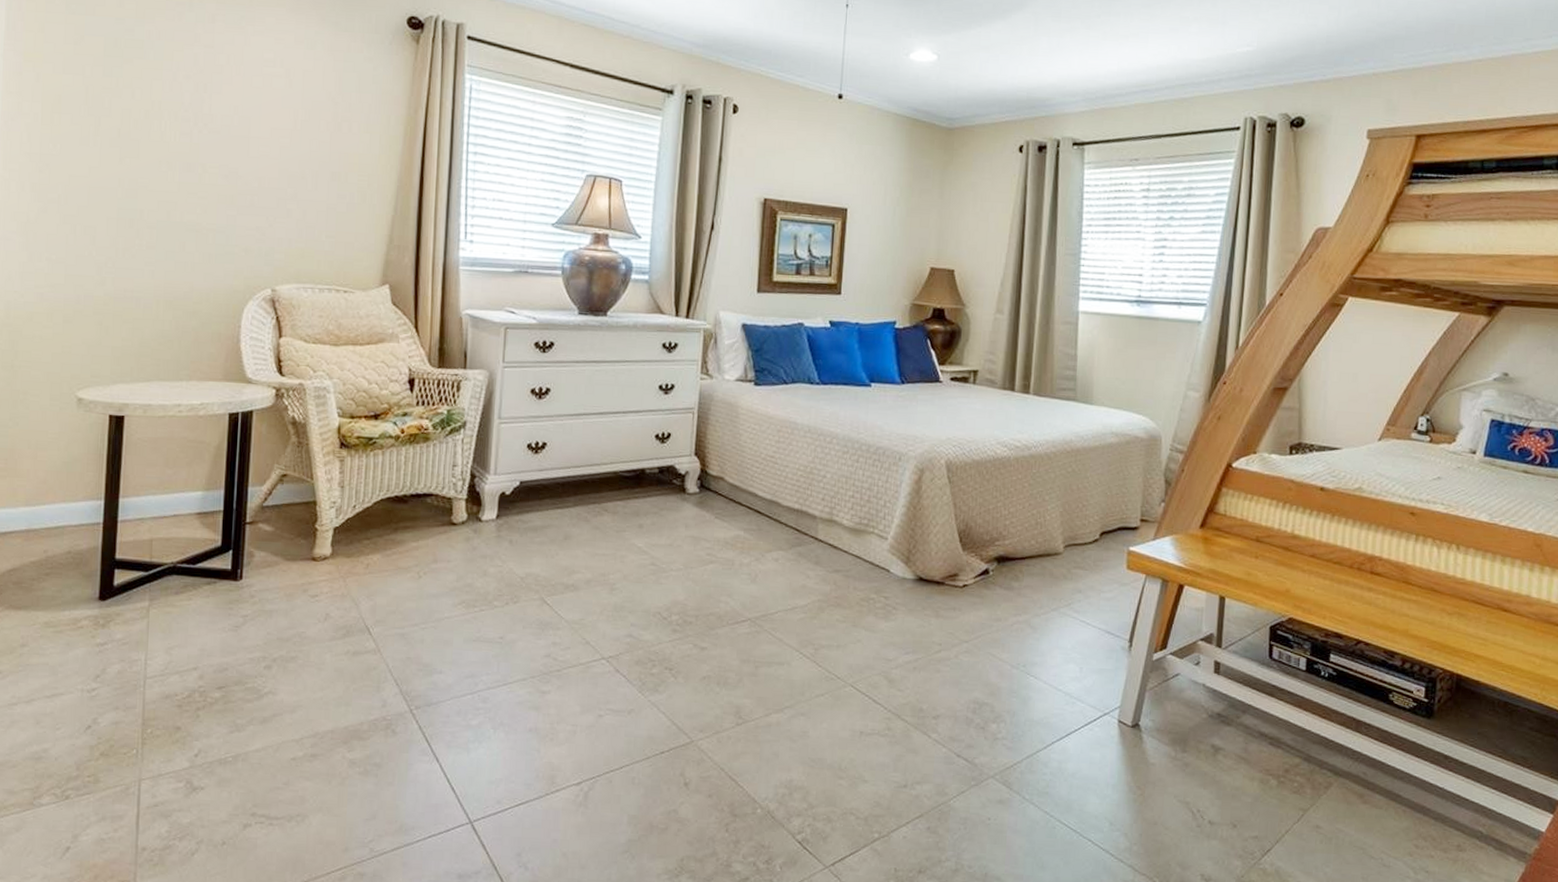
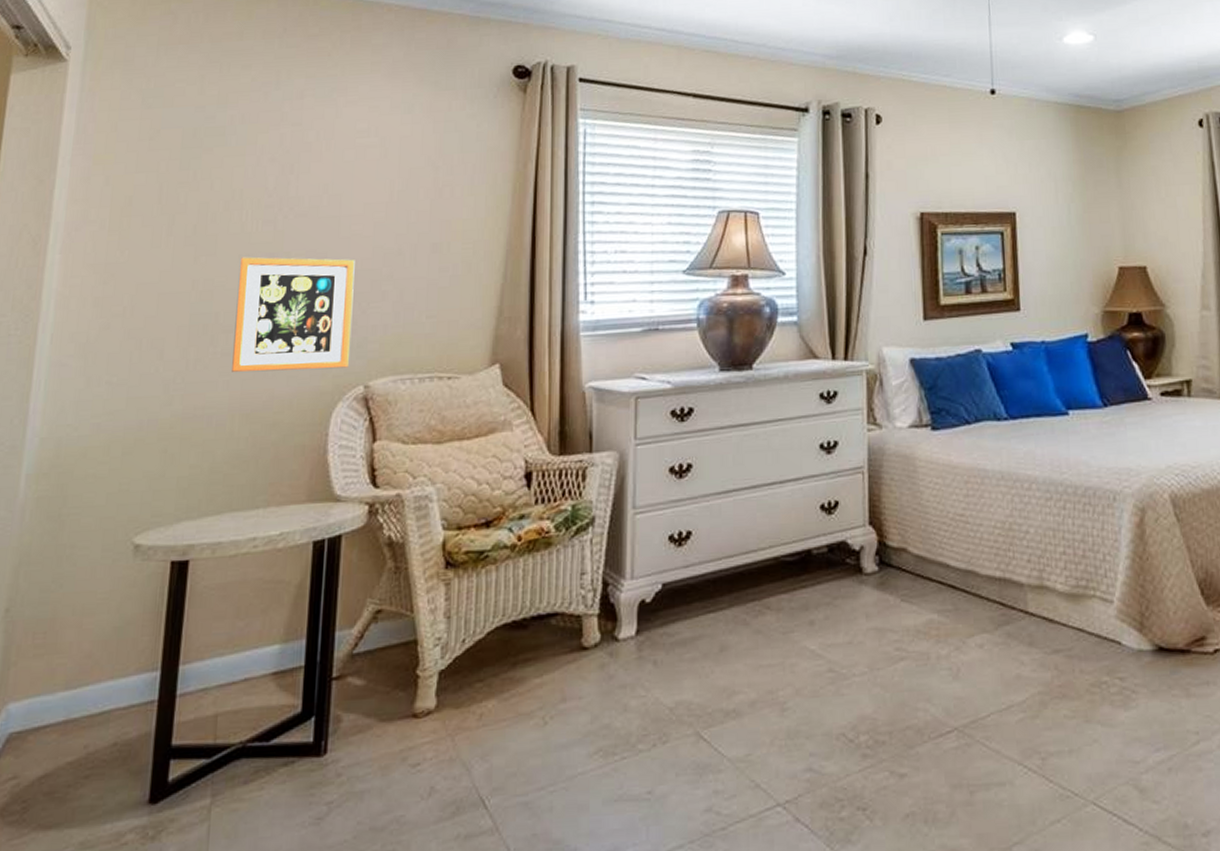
picture frame: none [156,163,263,272] -> present [232,257,355,372]

